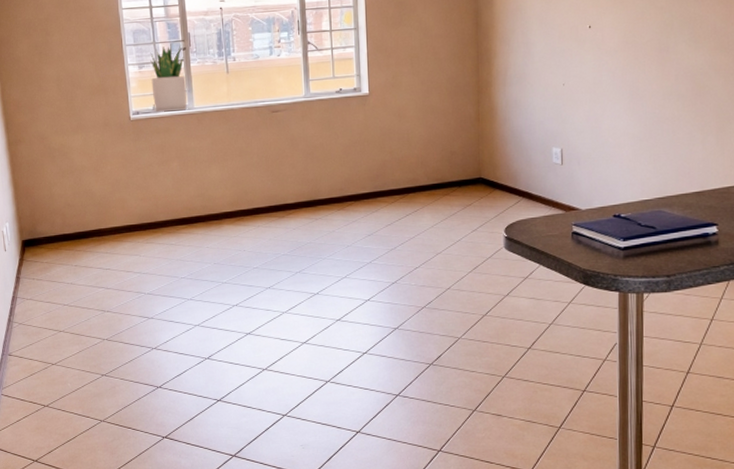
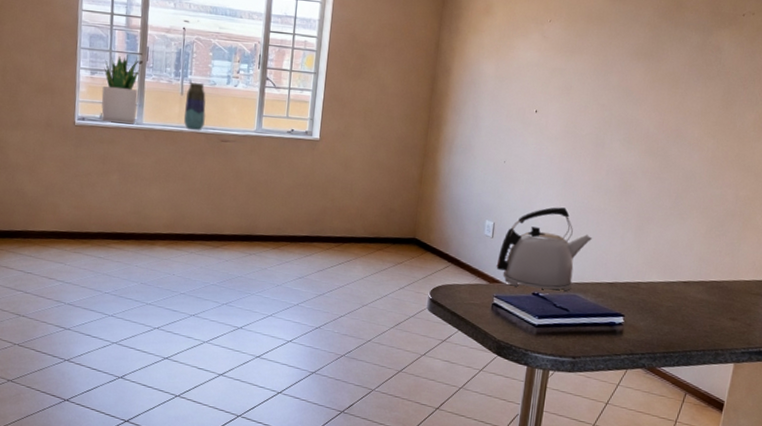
vase: none [232,59,254,107] -> present [183,82,206,131]
kettle: none [570,121,671,211] -> present [496,207,593,292]

